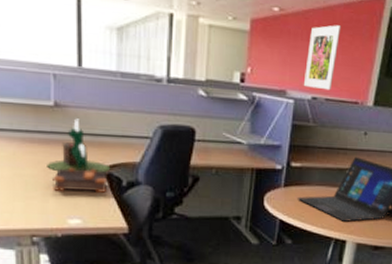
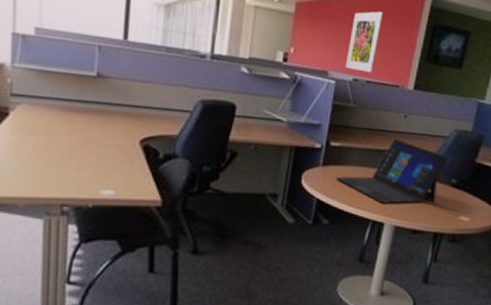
plant pot: present [47,118,111,173] -> none [84,90,149,144]
bible: present [51,168,106,193] -> none [87,138,144,164]

